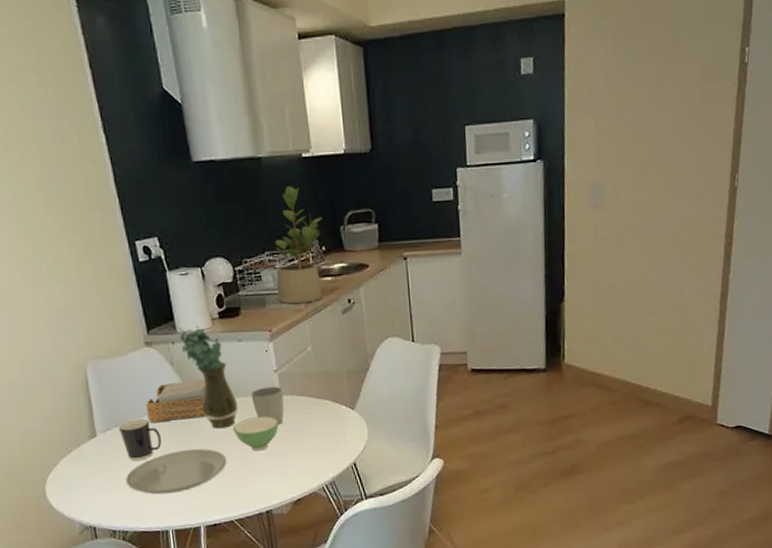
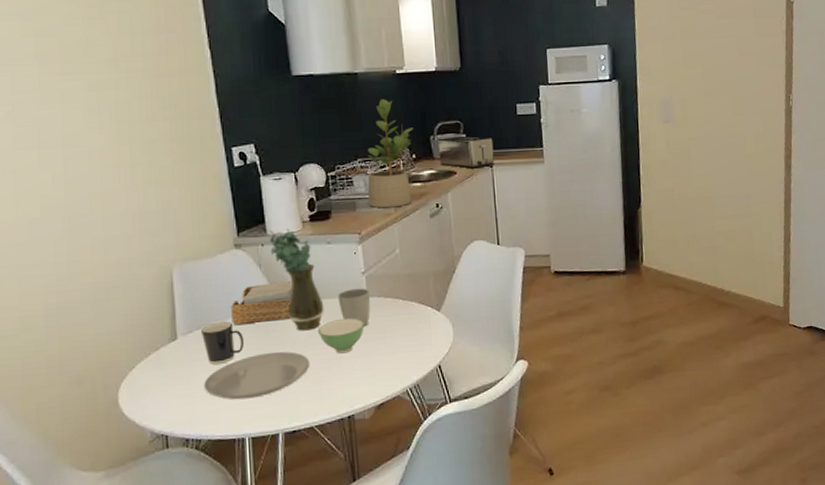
toaster: none [348,225,409,262] -> present [438,135,494,169]

